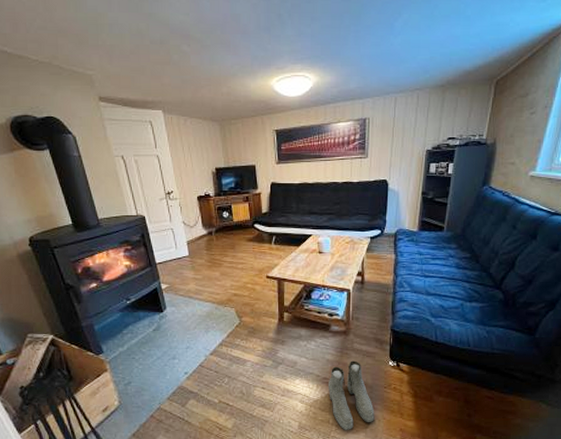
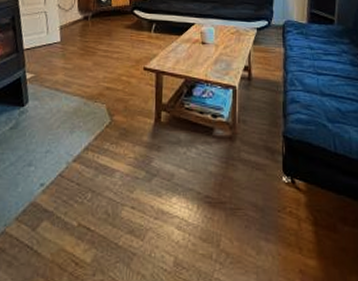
boots: present [327,360,375,431] -> none [210,174,268,271]

